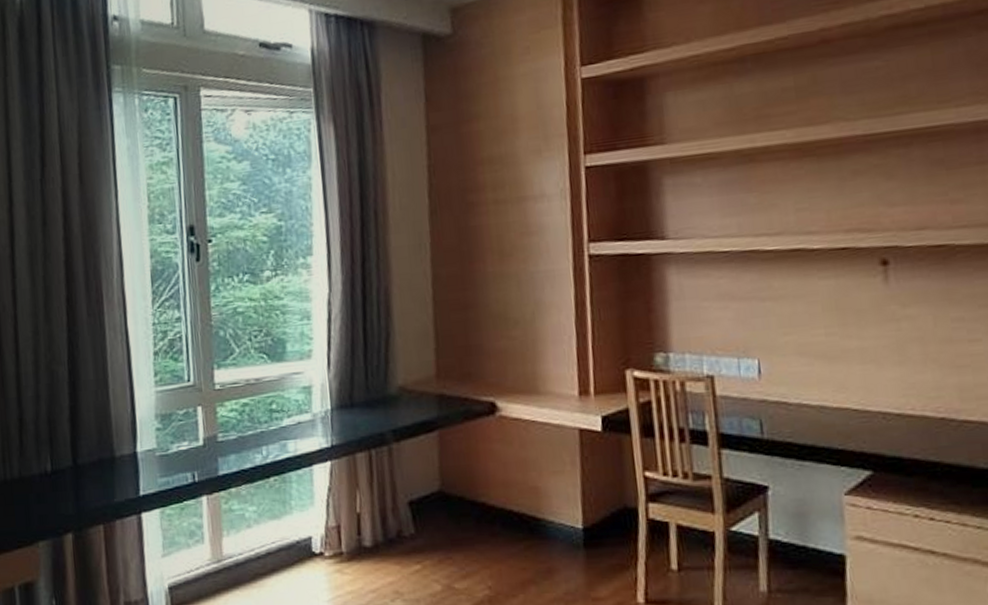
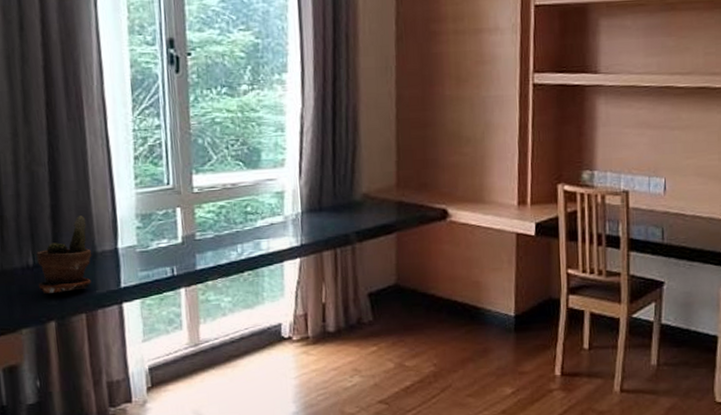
potted plant: none [55,417,111,504] -> present [36,216,92,295]

